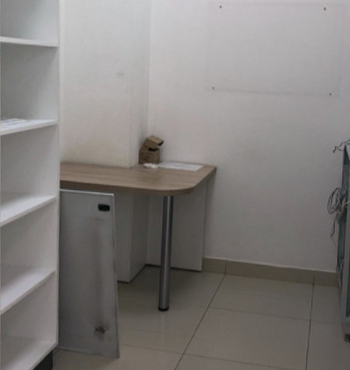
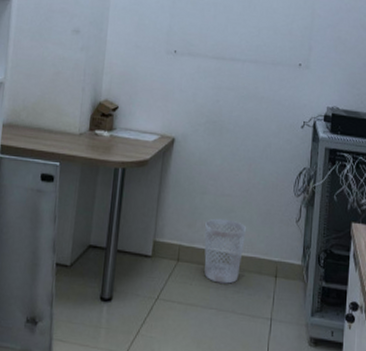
wastebasket: none [248,236,286,292] -> present [204,218,247,284]

